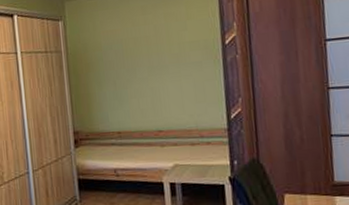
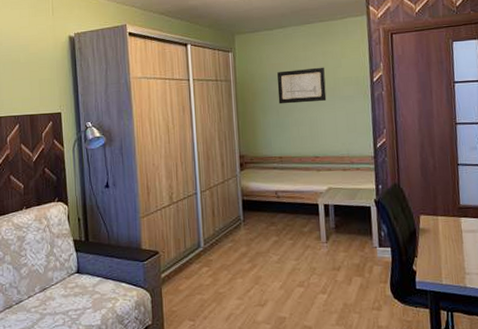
wall art: none [113,31,171,75] -> present [277,67,327,104]

